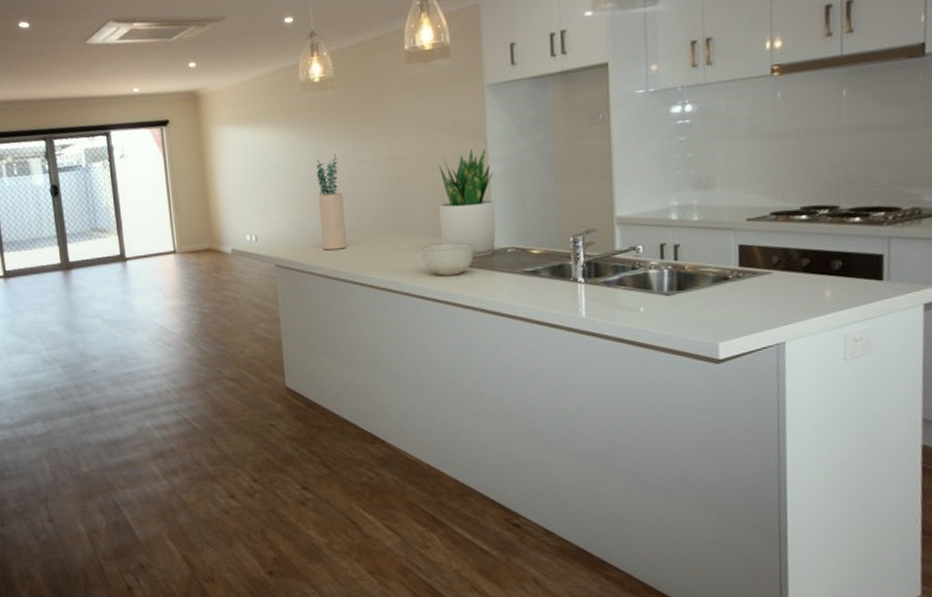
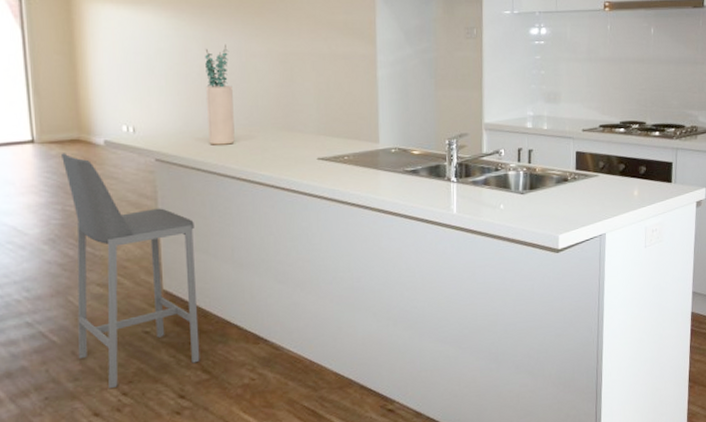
bar stool: none [197,261,321,474] -> present [62,153,200,388]
bowl: present [421,242,475,276] -> none [310,141,361,174]
planter: present [438,148,496,258] -> none [329,50,382,157]

